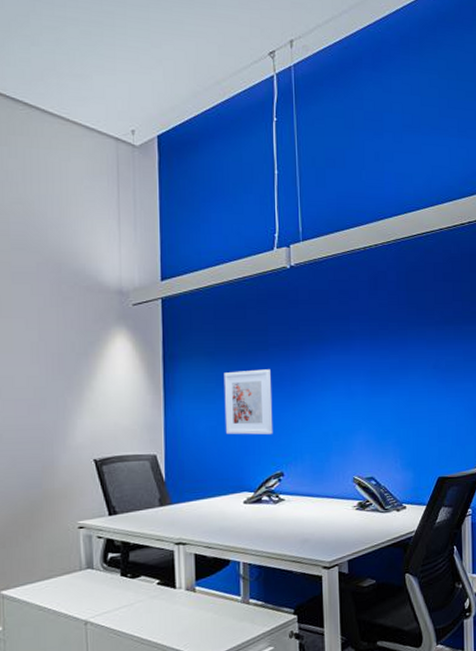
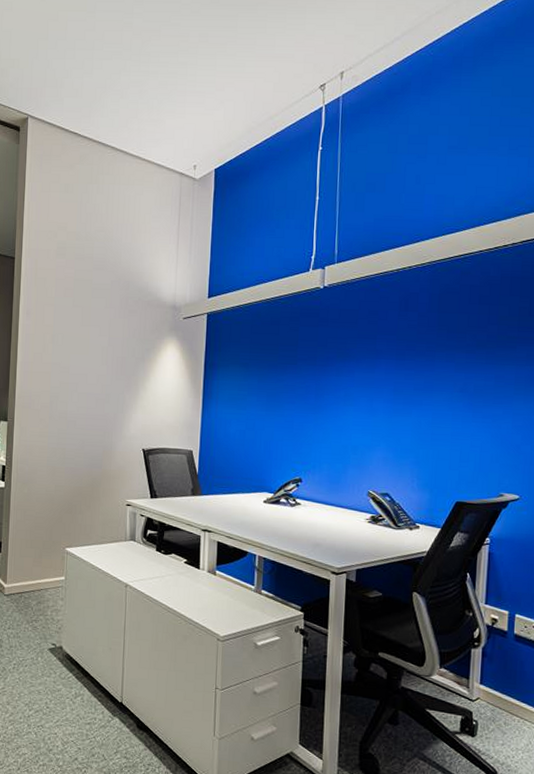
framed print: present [223,369,273,435] -> none [252,381,297,442]

